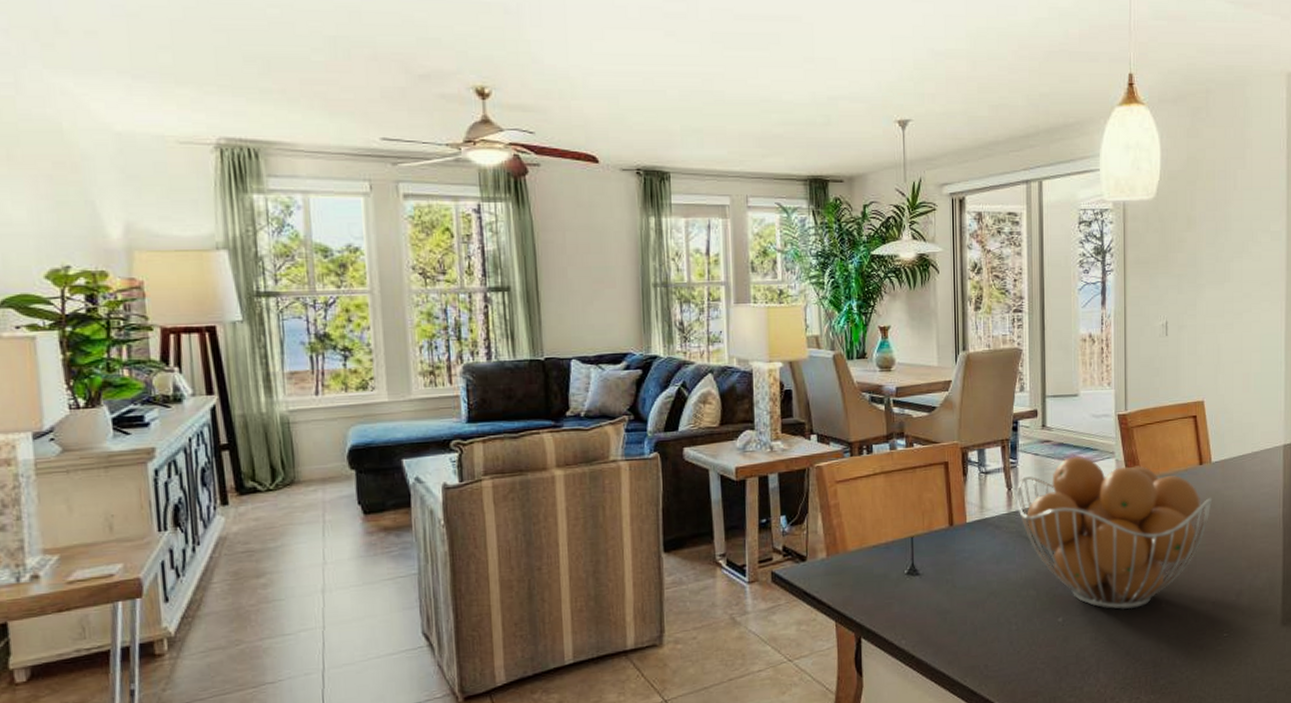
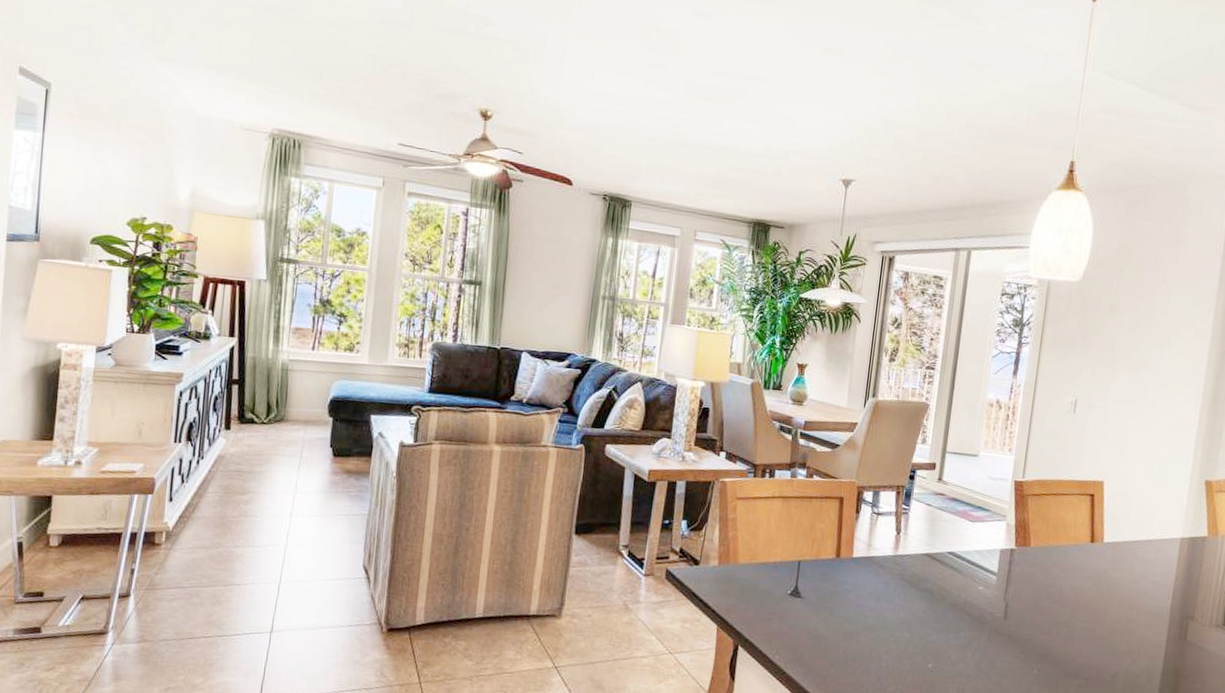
fruit basket: present [1016,456,1212,610] -> none [903,512,1099,670]

